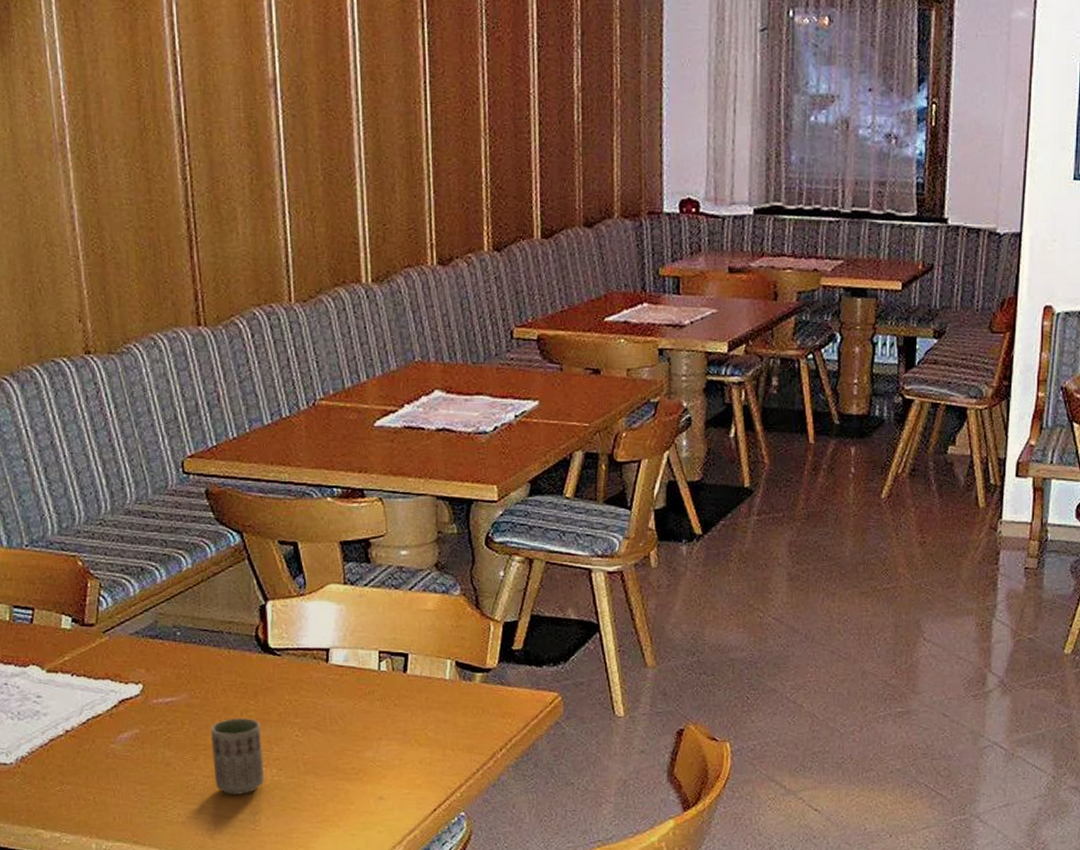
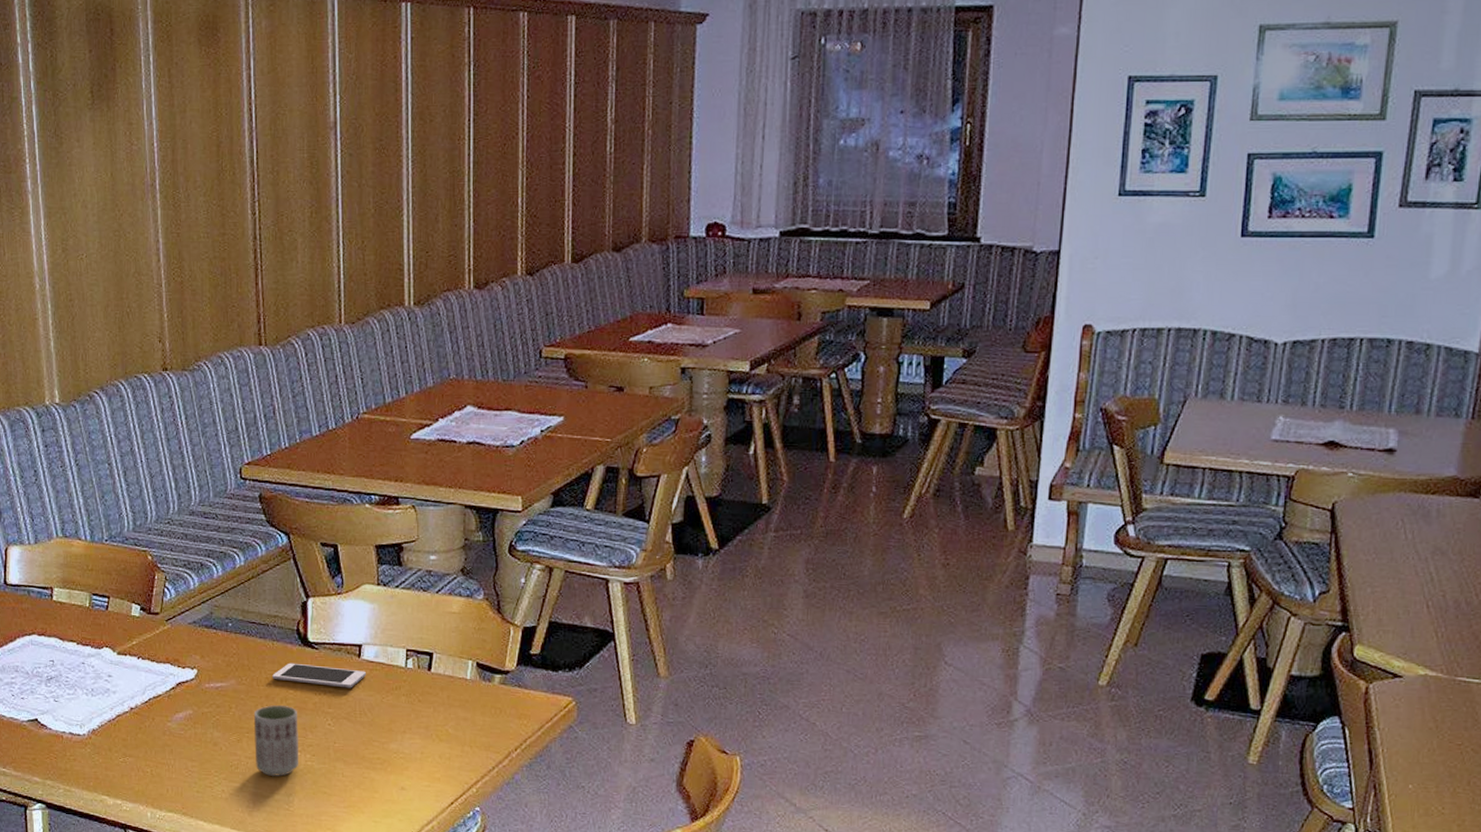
cell phone: none [230,671,335,696] -> present [272,662,366,688]

